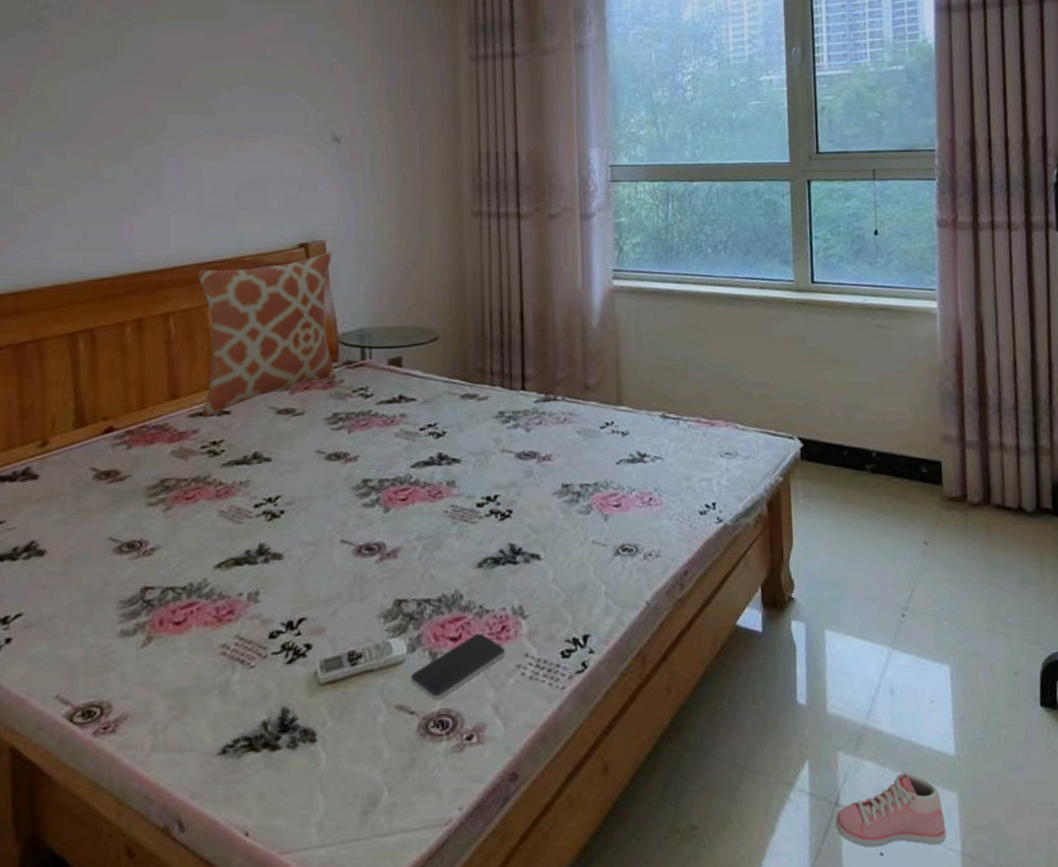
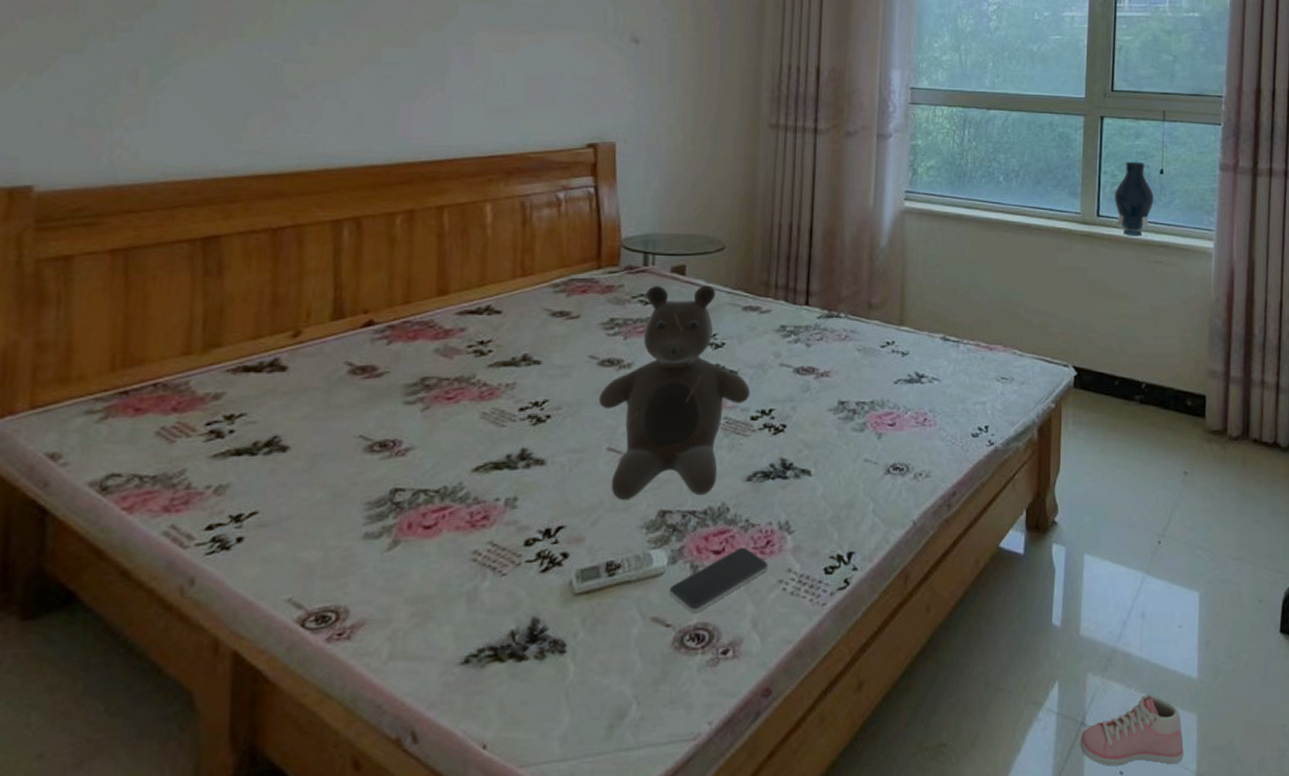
pillow: present [198,251,336,418] -> none [470,154,621,317]
teddy bear: none [328,375,475,592] -> present [598,285,751,501]
vase: none [827,224,870,301] -> present [1114,161,1154,236]

